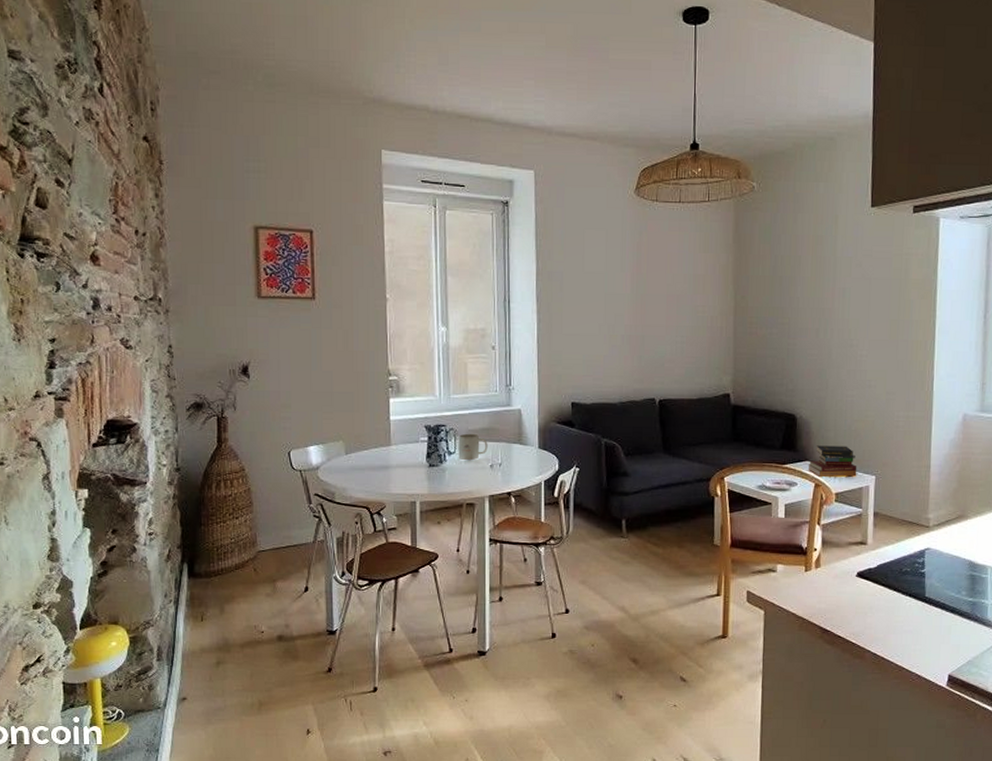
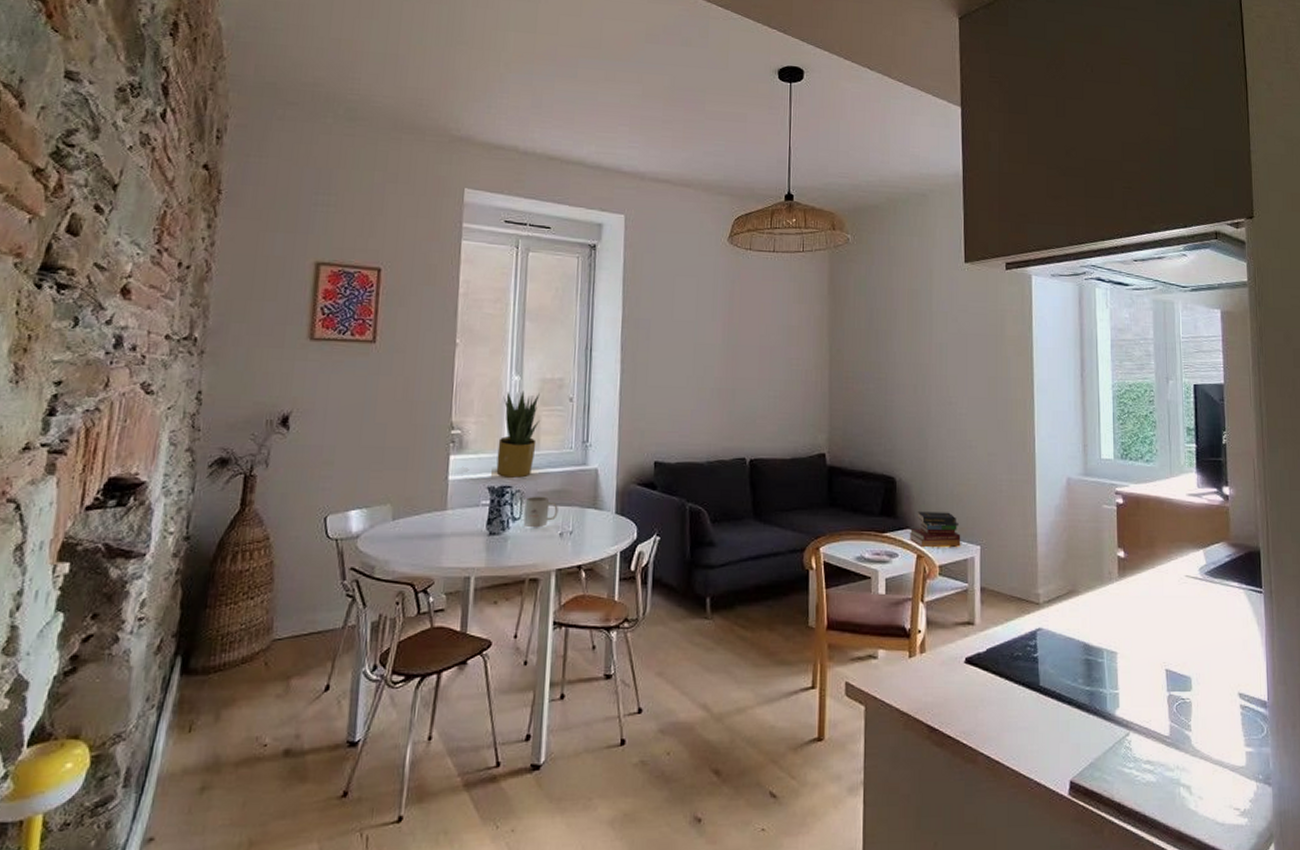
planter: none [431,340,466,418] -> present [496,391,540,478]

